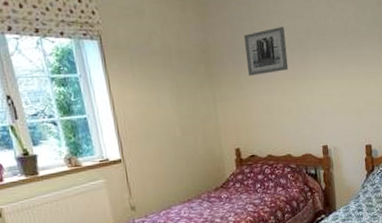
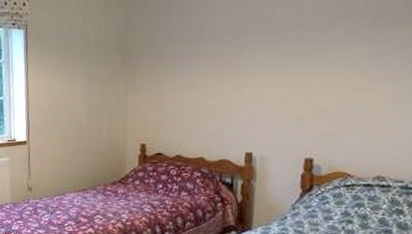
wall art: present [244,27,289,76] -> none [168,17,218,70]

